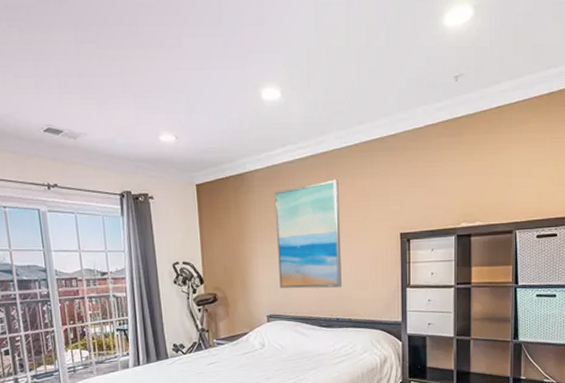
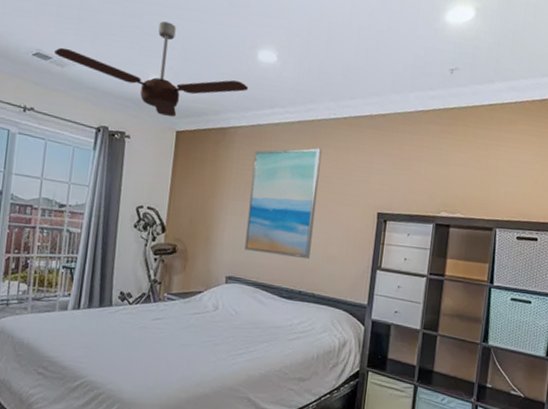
ceiling fan: none [64,75,258,172] -> present [54,21,249,118]

